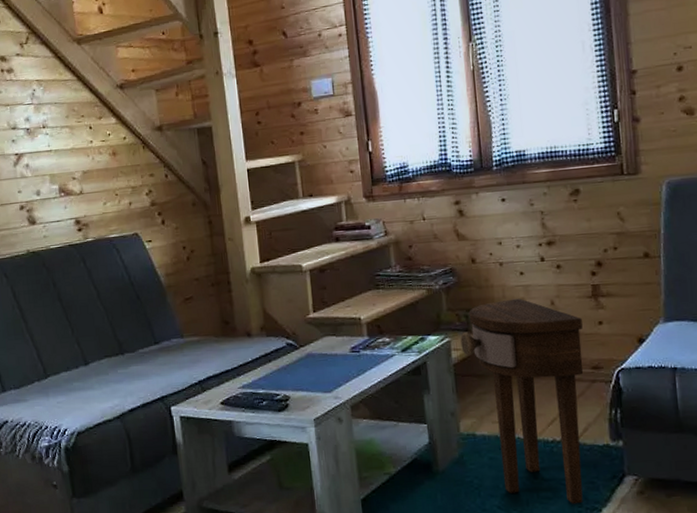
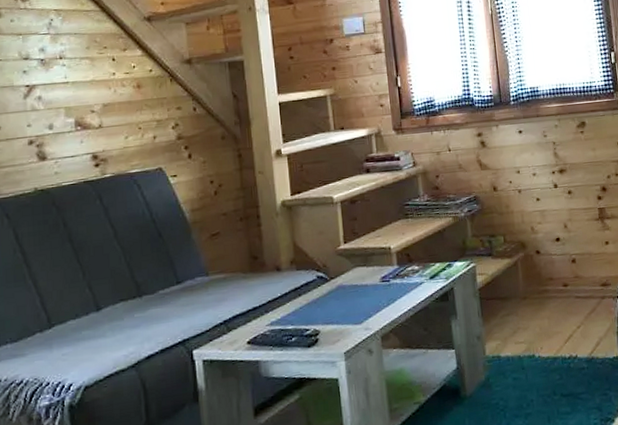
side table: present [460,298,584,504] -> none [485,222,598,417]

